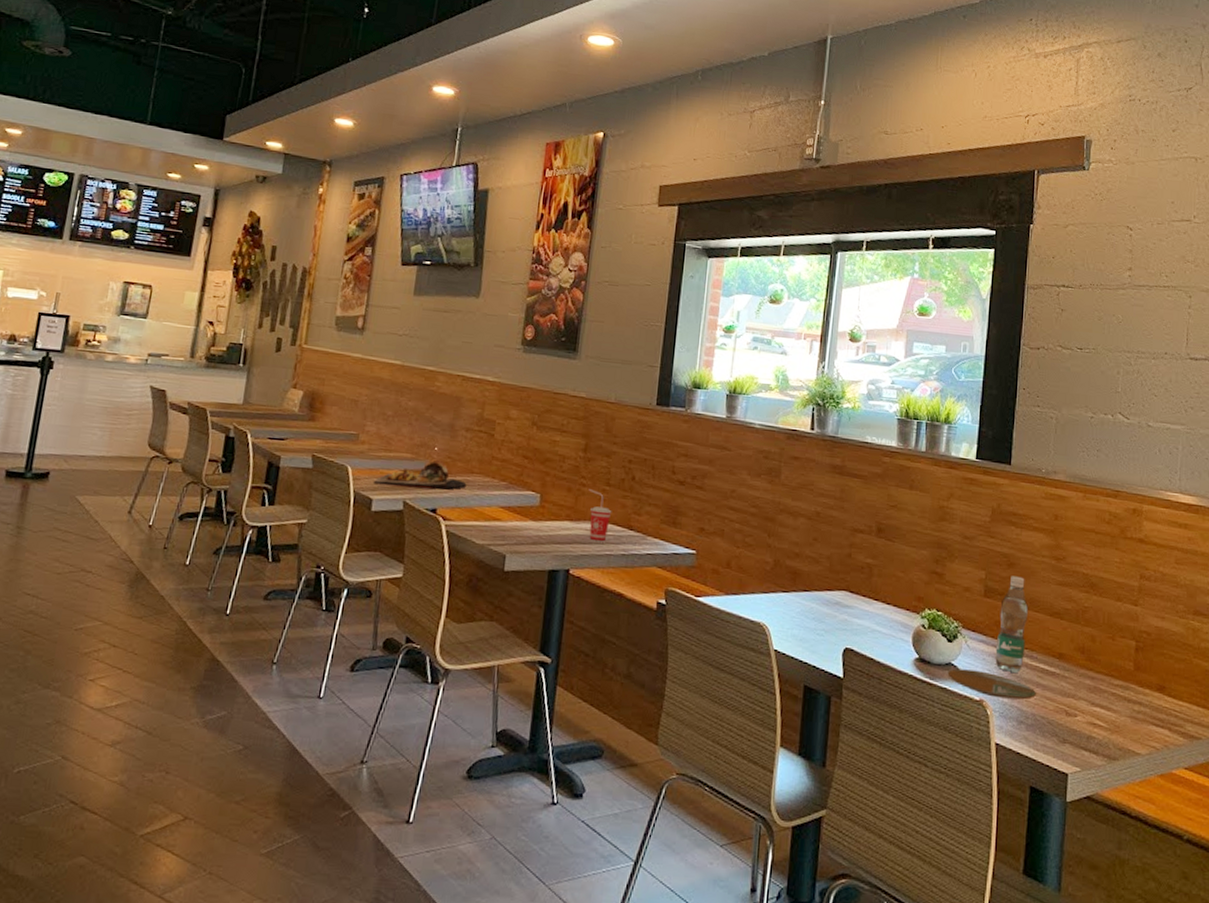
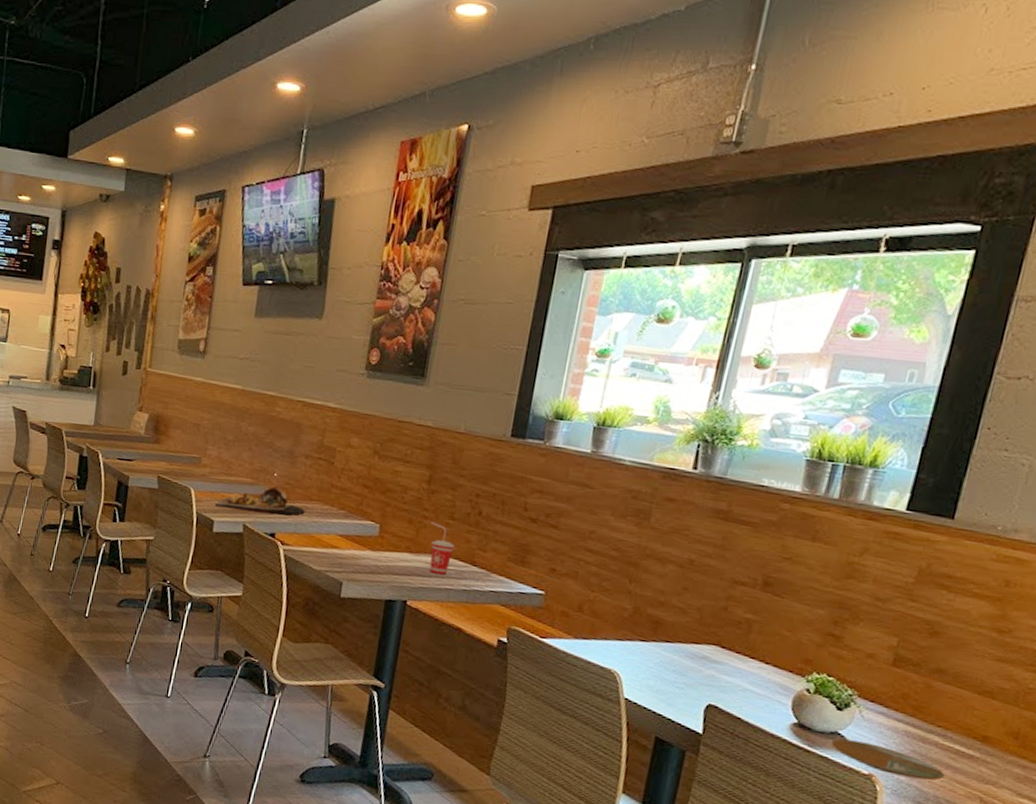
bottle: present [995,576,1029,673] -> none [895,645,951,751]

